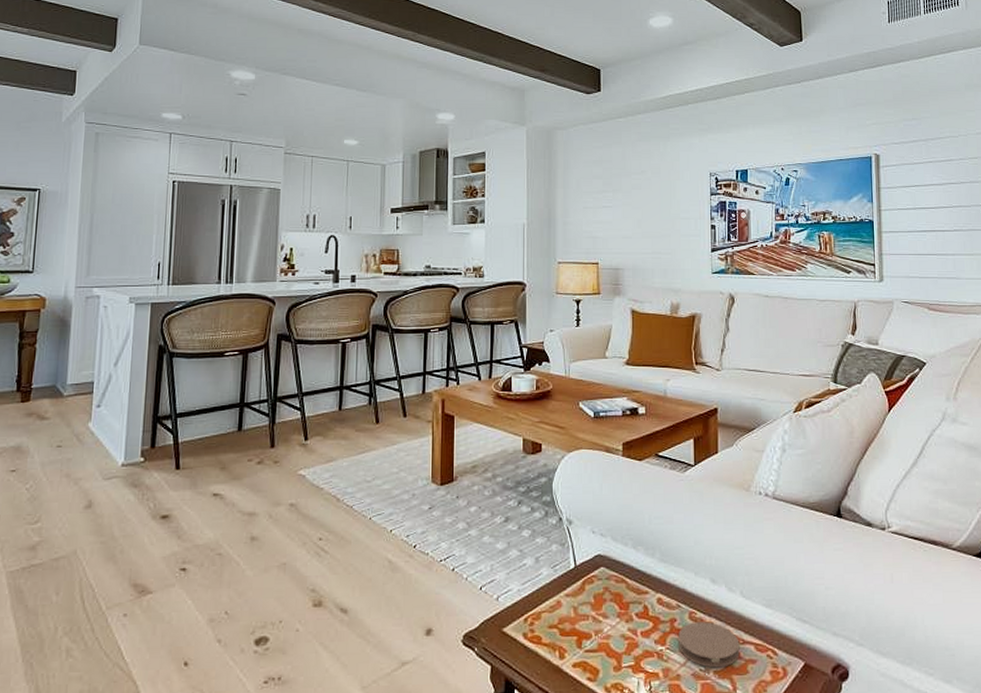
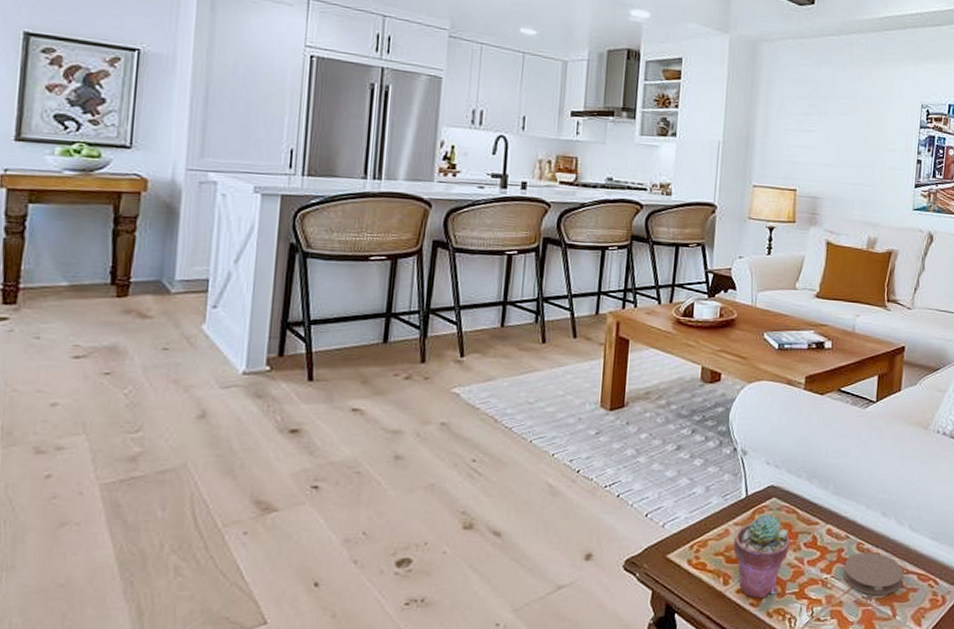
potted succulent: none [566,584,622,673] -> present [733,514,791,599]

